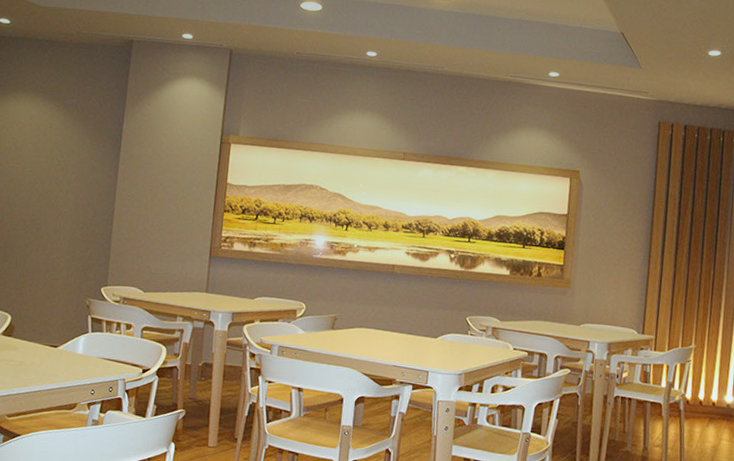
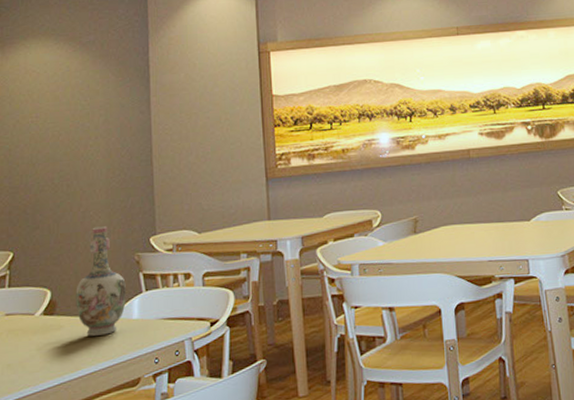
vase: none [30,269,76,362] -> present [76,226,126,336]

